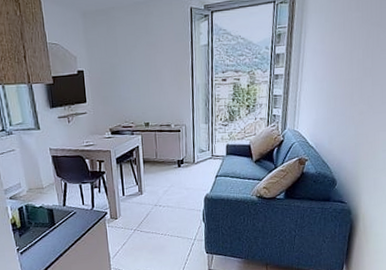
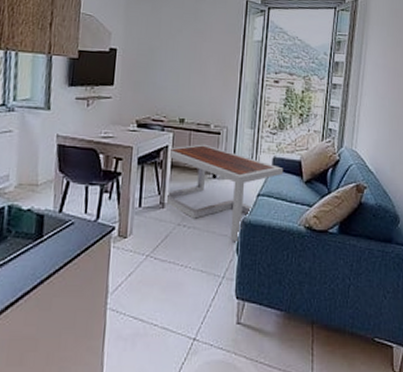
coffee table: none [137,141,236,214] -> present [158,144,284,243]

